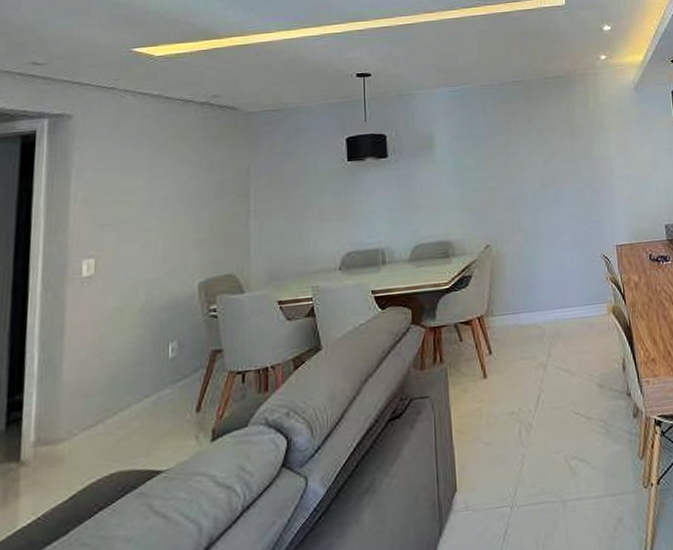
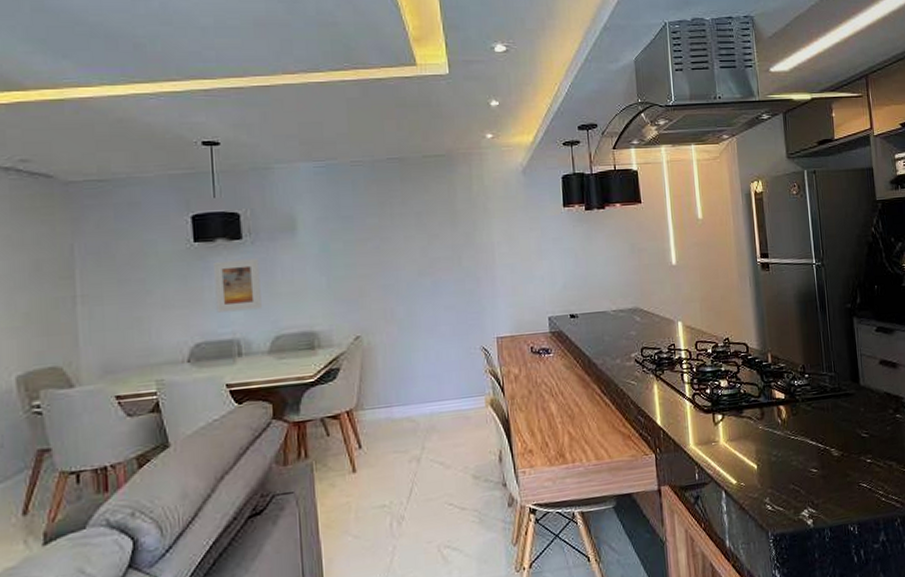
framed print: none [364,175,403,224] -> present [214,259,262,313]

